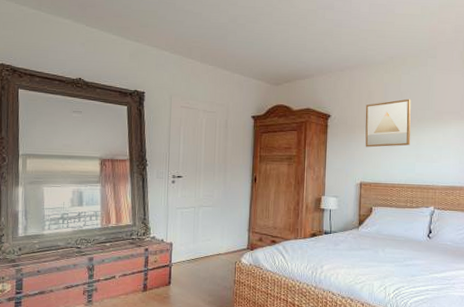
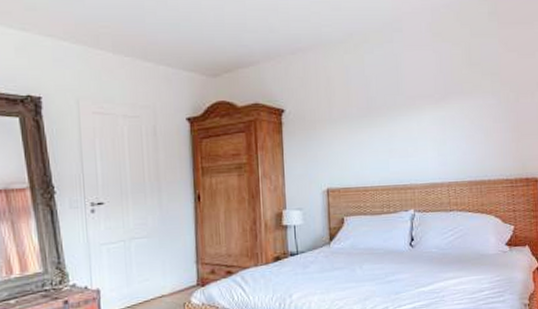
wall art: present [365,99,411,148] -> none [325,83,382,146]

